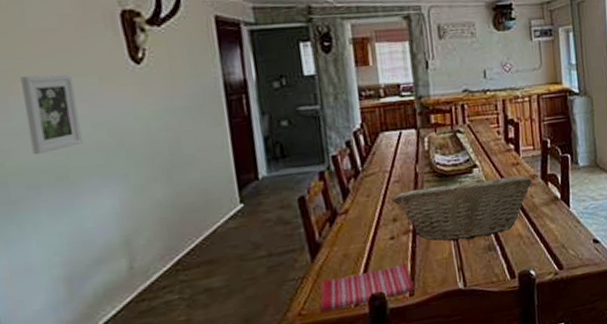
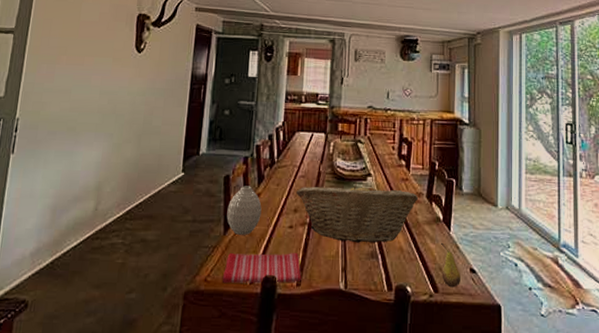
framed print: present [20,73,83,156] -> none [59,52,98,110]
vase: none [310,203,354,260] -> present [227,185,262,235]
fruit: none [561,220,585,262] -> present [441,242,462,288]

